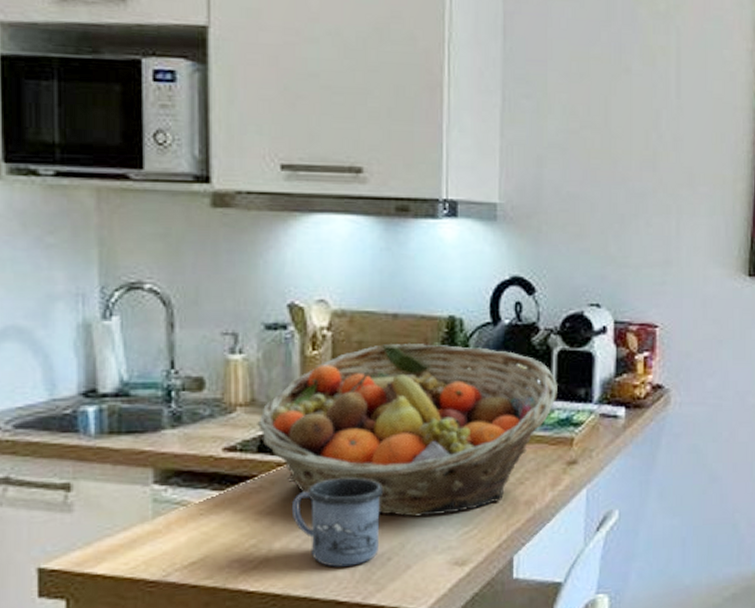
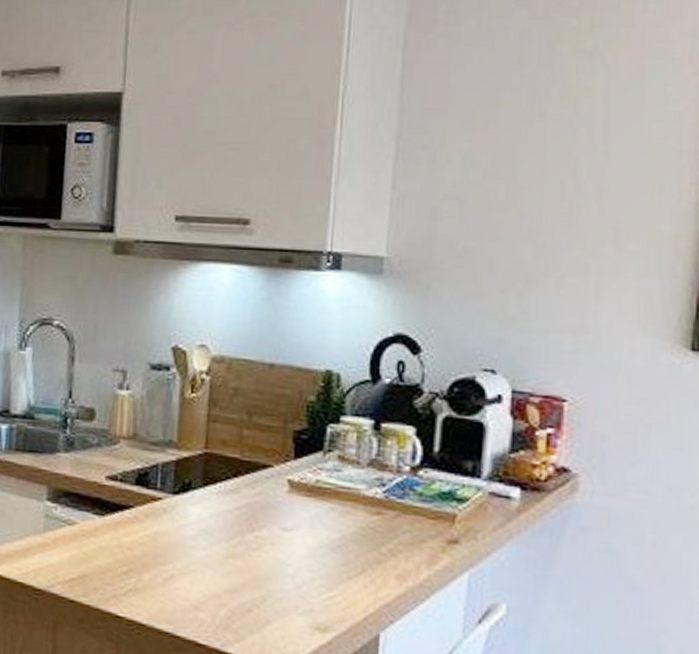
fruit basket: present [257,343,557,517] -> none [137,393,441,575]
mug: present [291,478,383,567] -> none [161,520,248,611]

